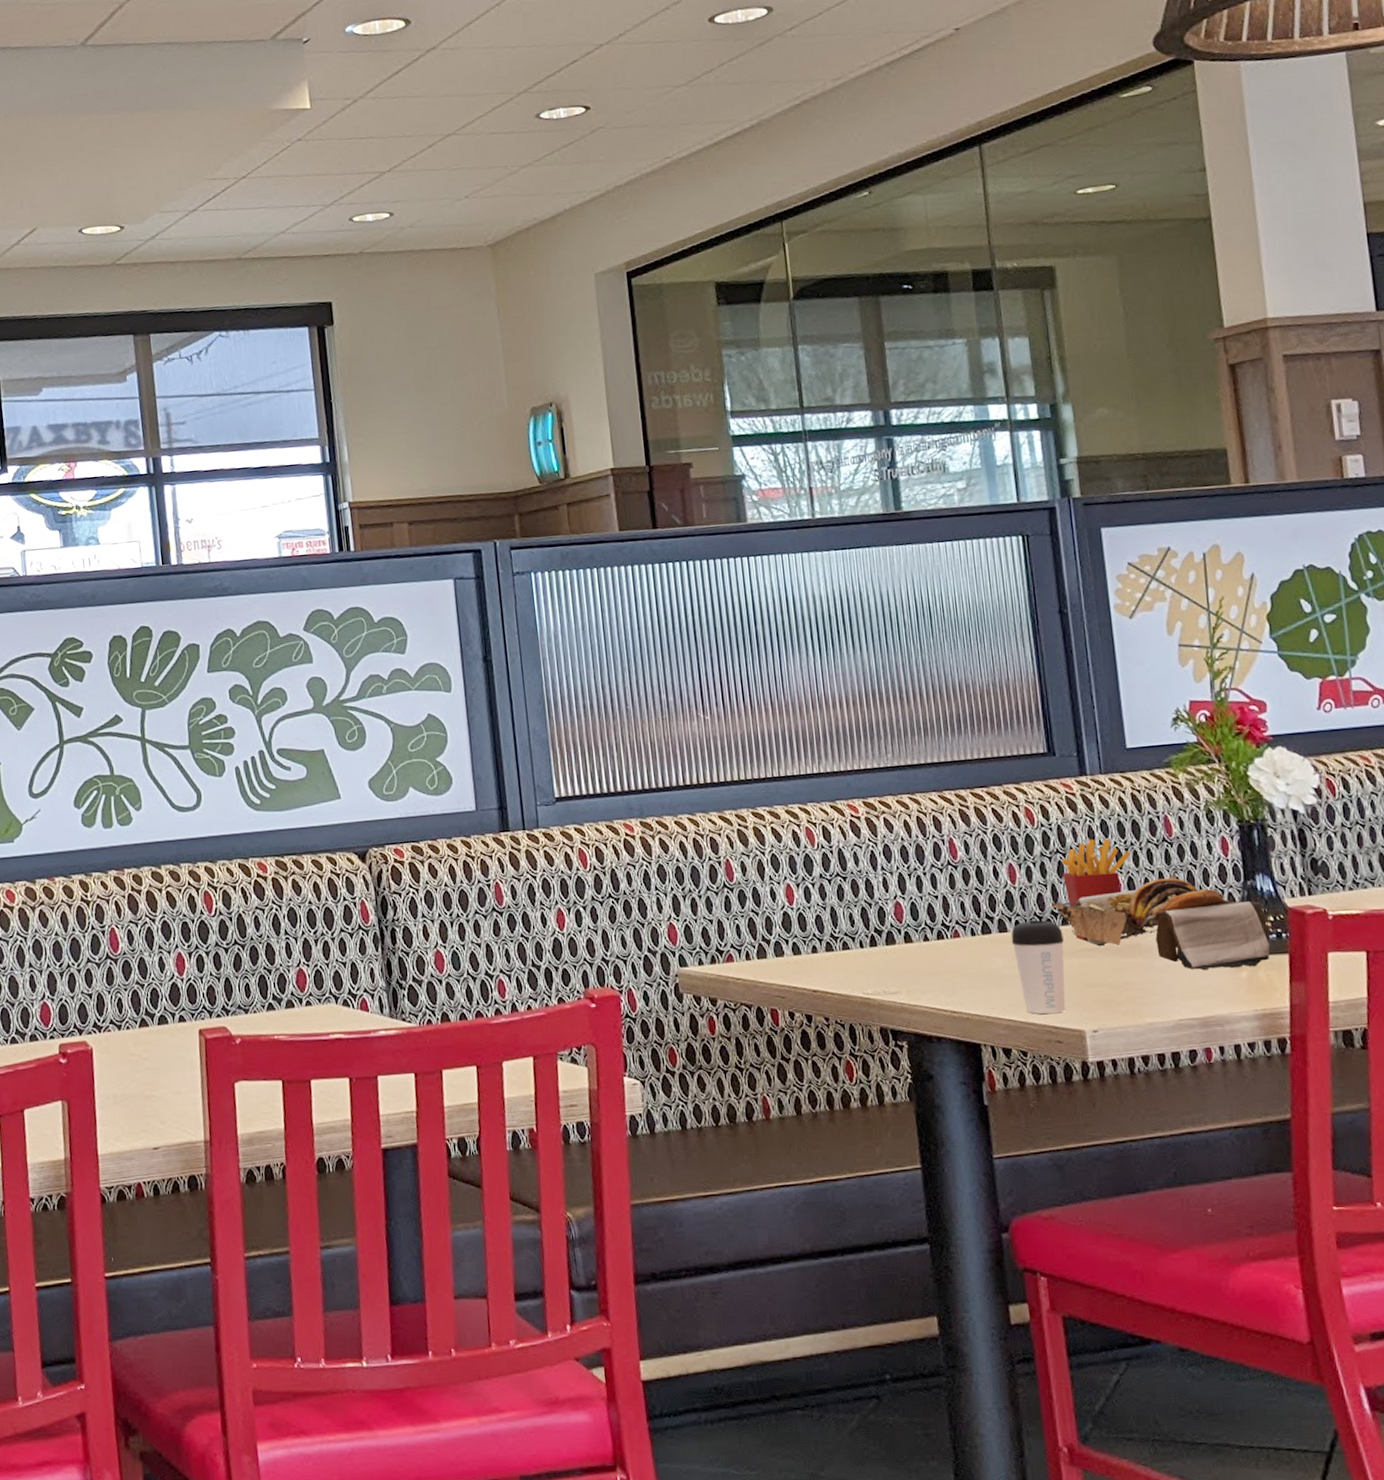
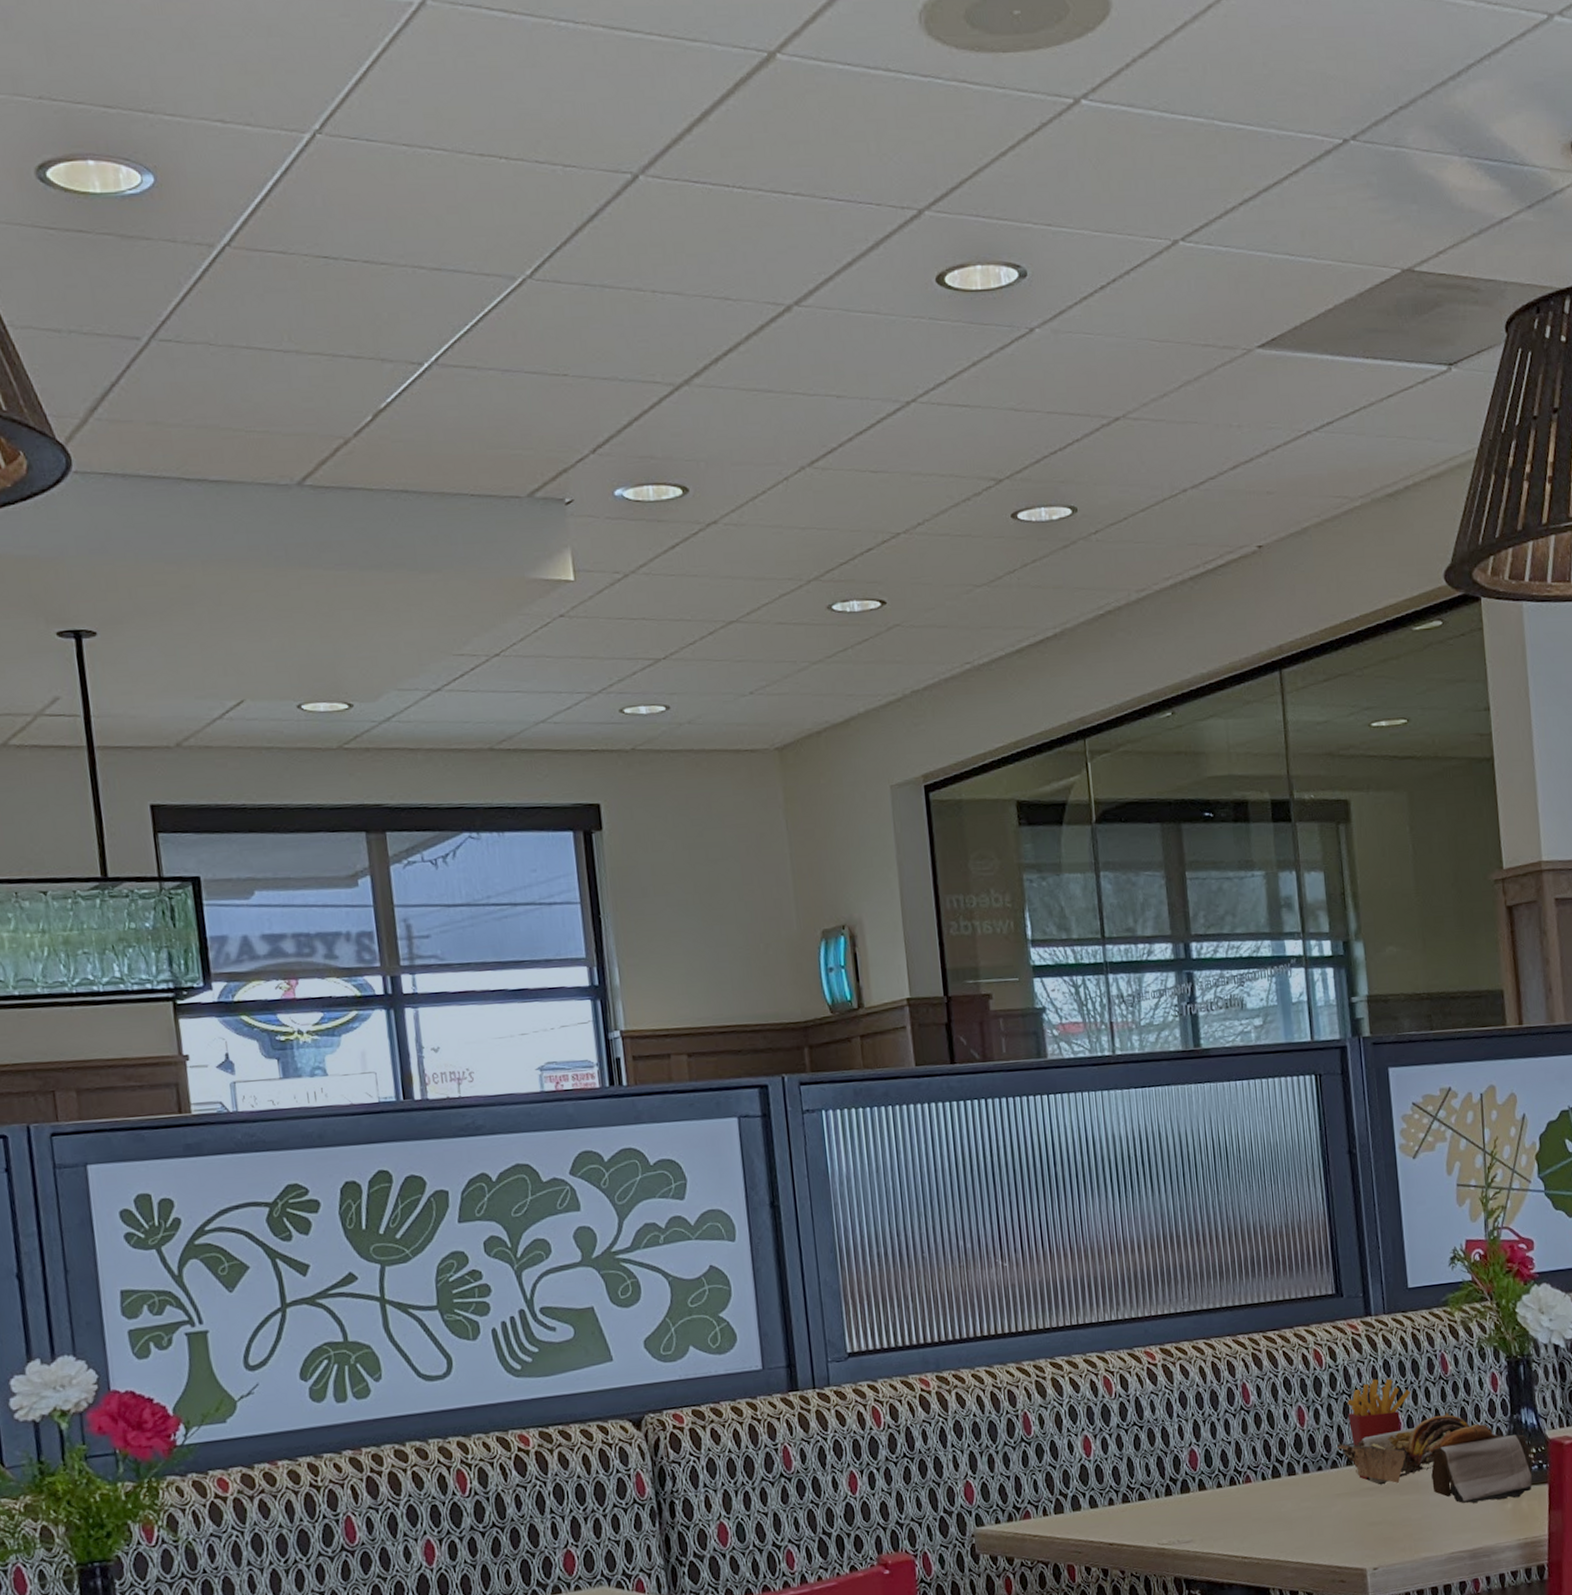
beverage cup: present [1011,897,1066,1015] -> none [1299,1439,1349,1555]

